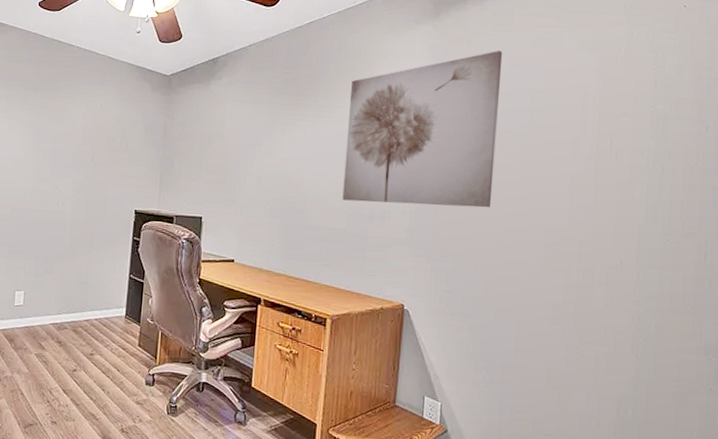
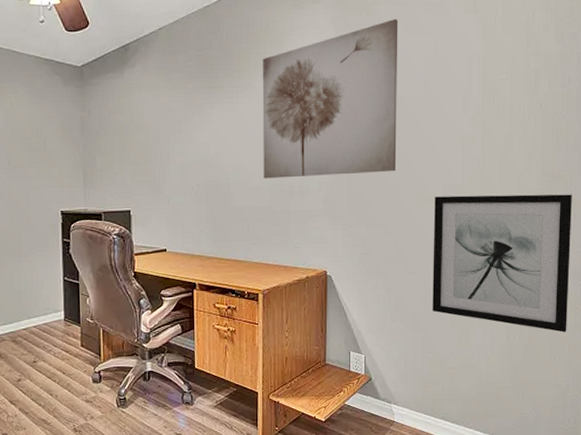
wall art: none [525,239,707,416] -> present [432,194,572,333]

